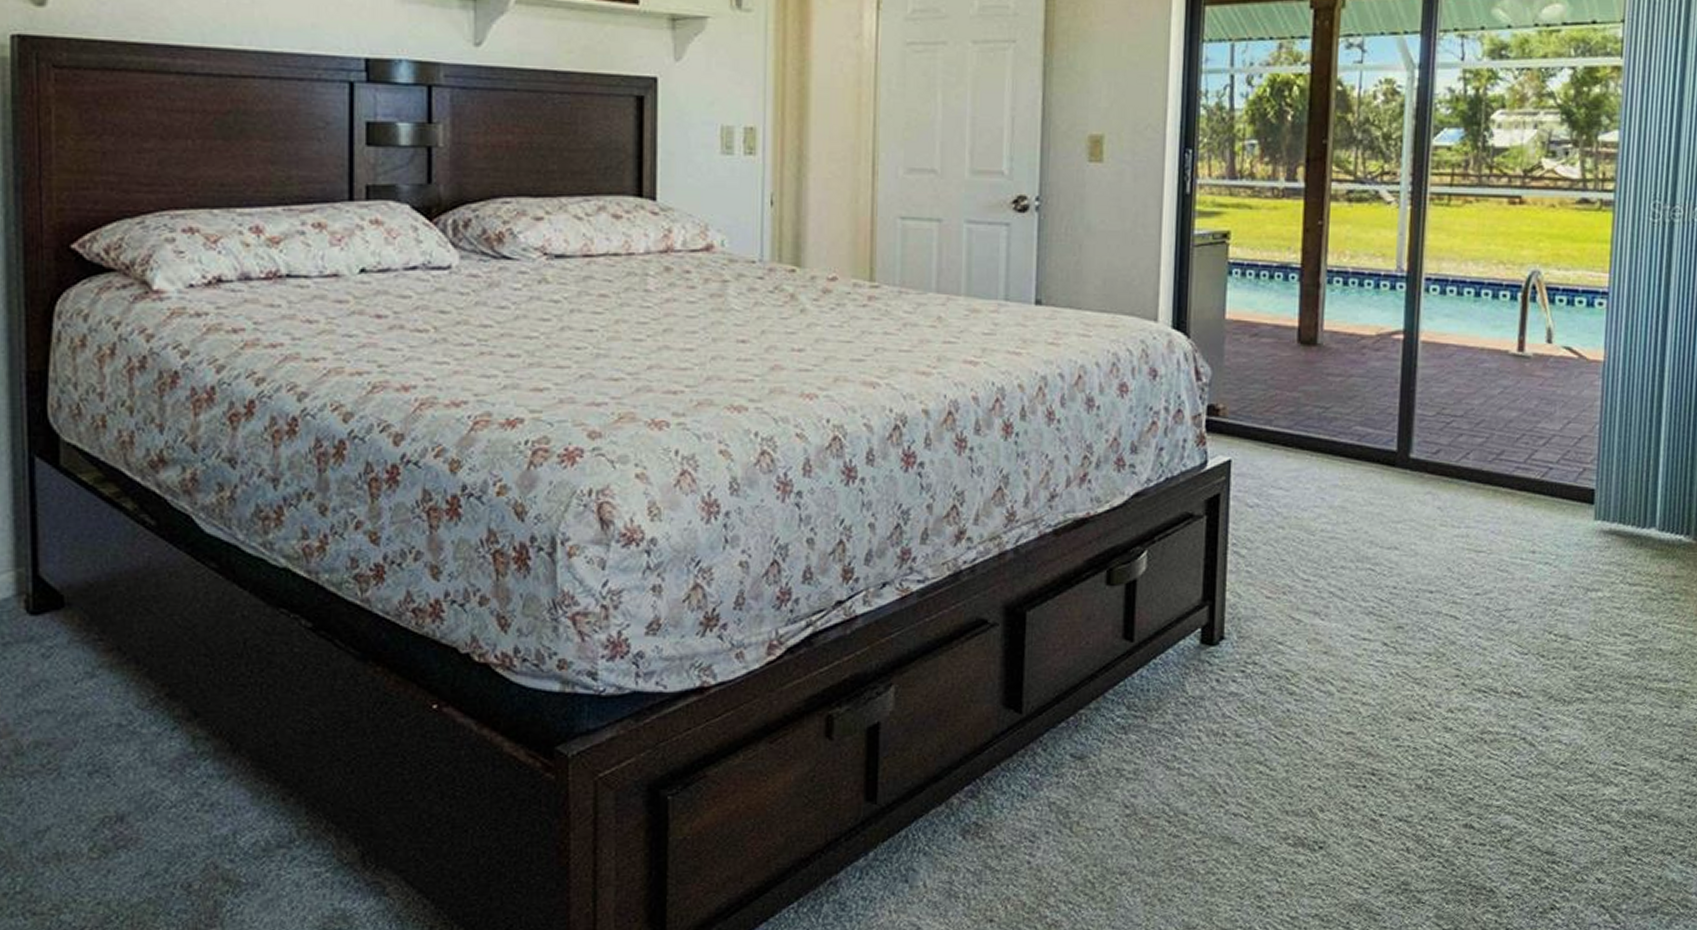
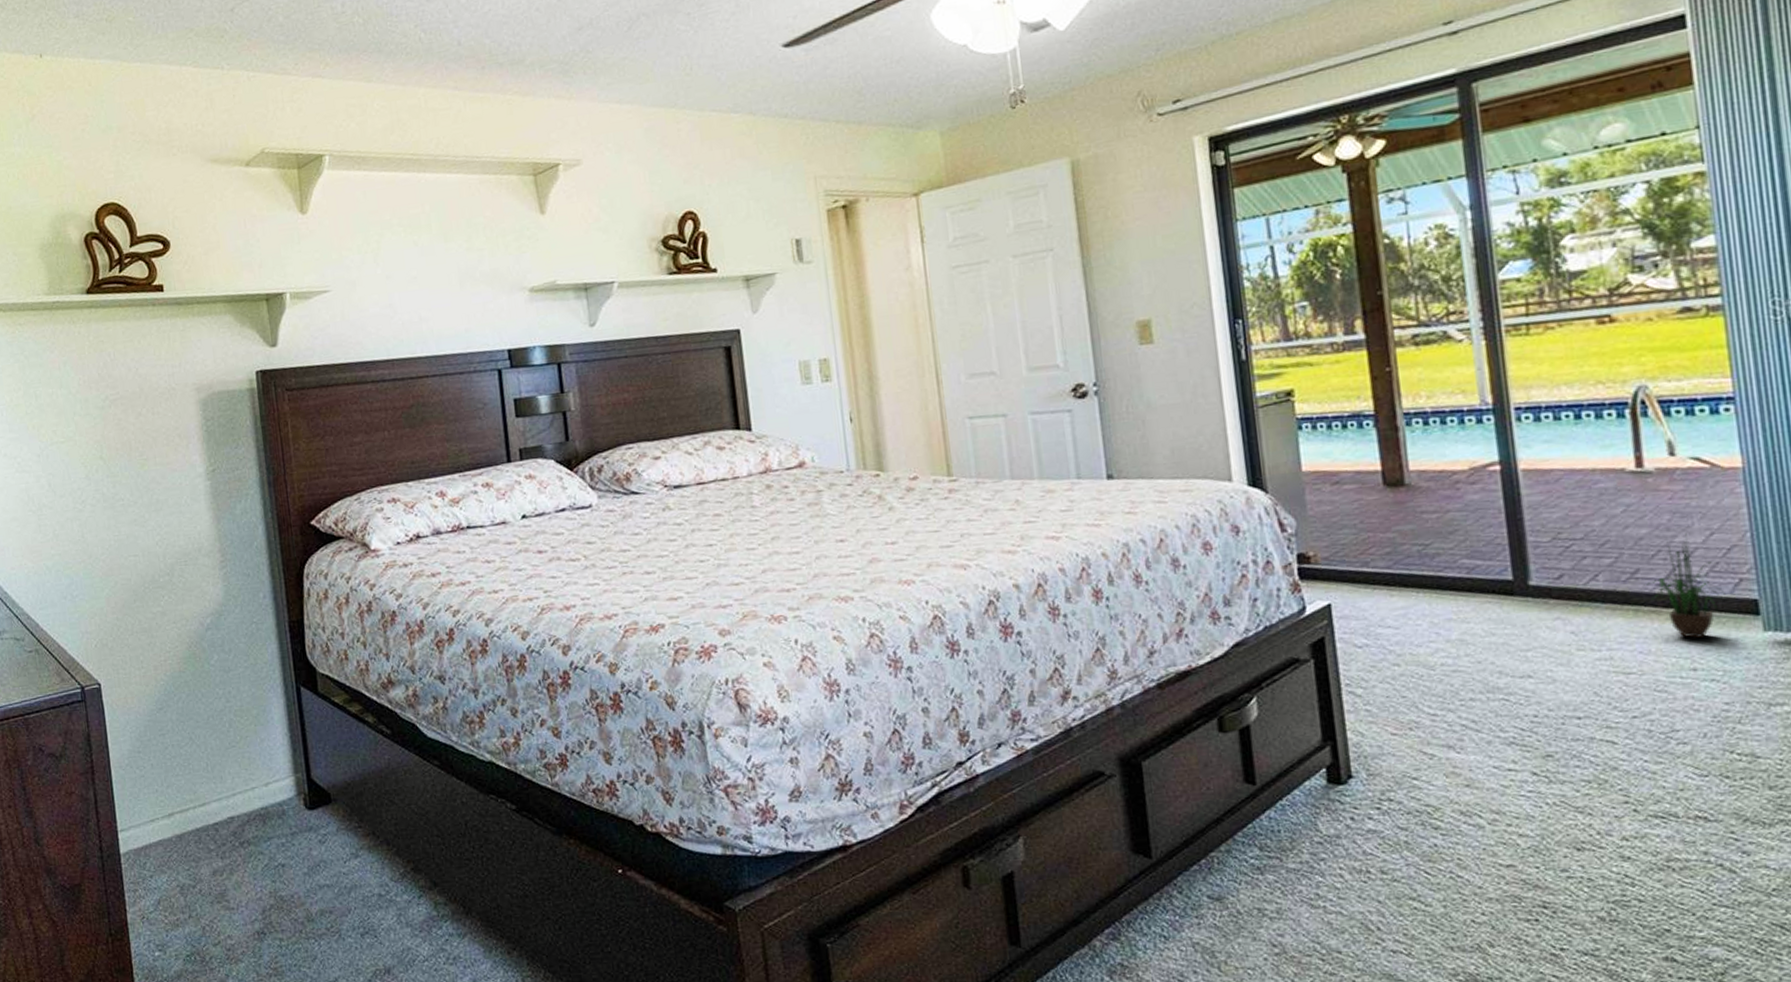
potted plant: none [1505,419,1570,523] -> present [1643,533,1725,639]

